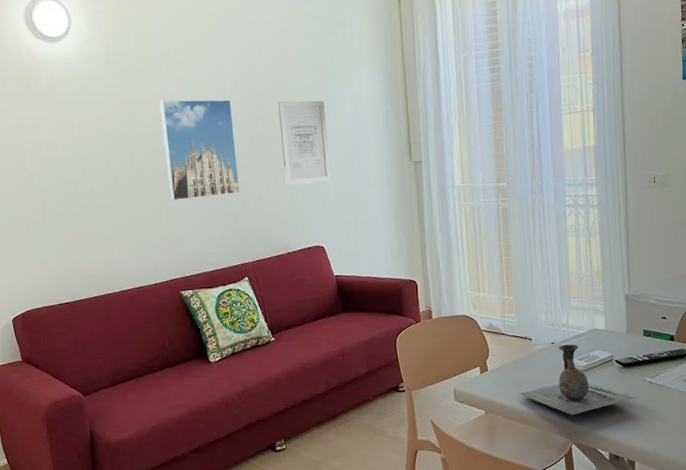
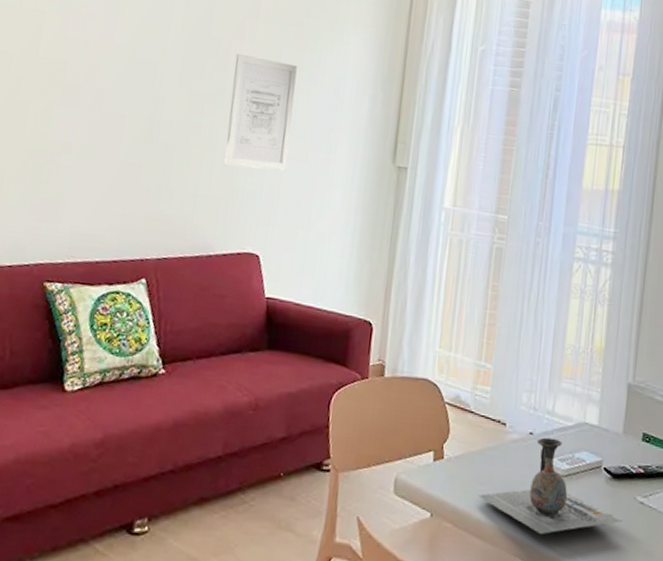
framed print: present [159,99,240,202] -> none [60,17,174,163]

